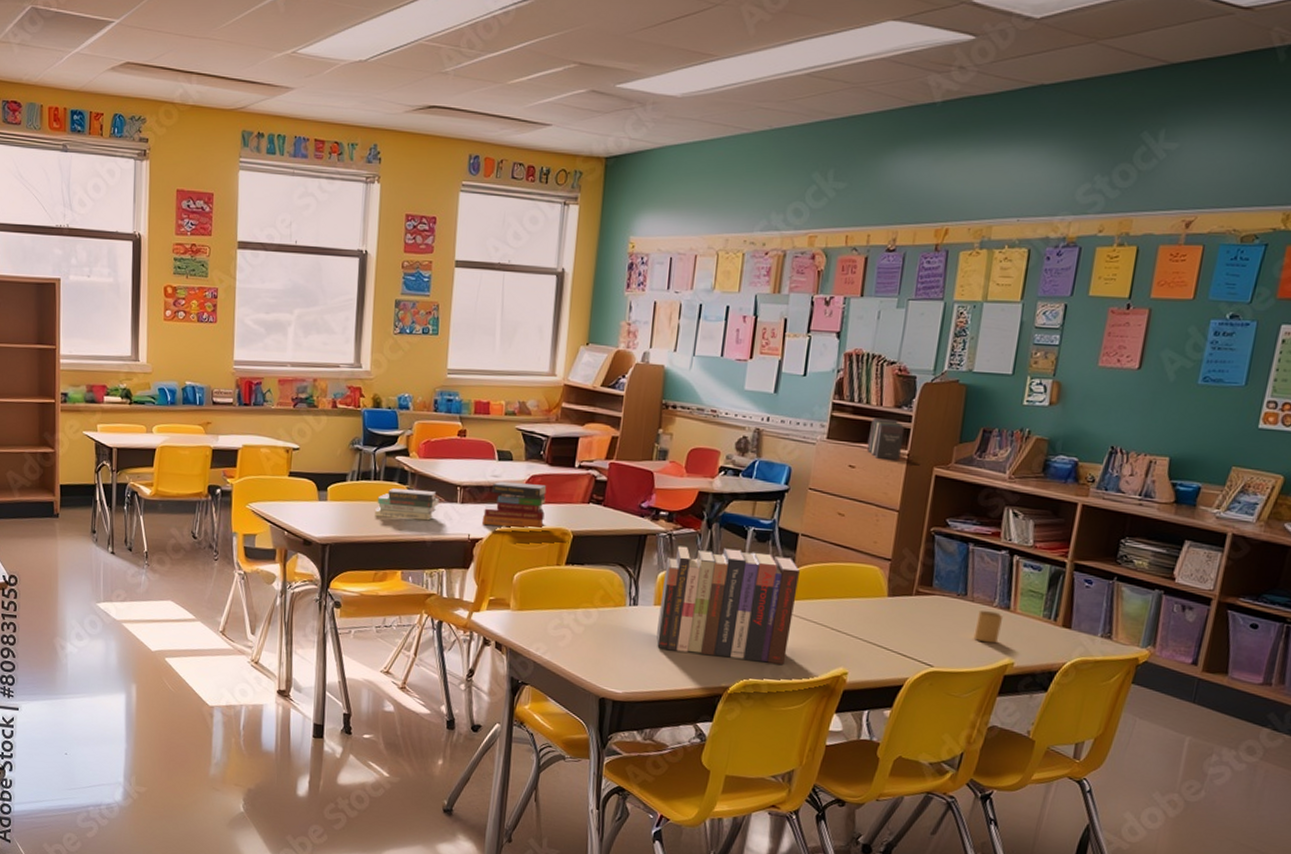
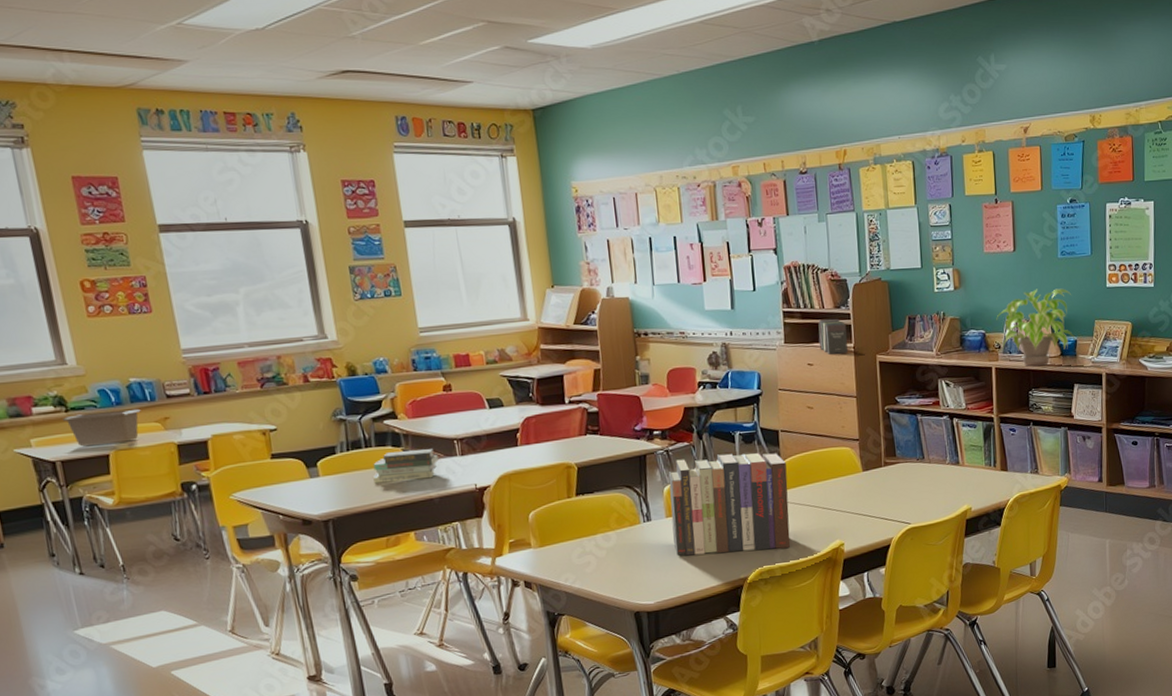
storage bin: none [126,408,189,440] -> present [63,410,141,447]
books: present [481,480,547,528] -> none [485,425,547,473]
cup: present [973,610,1004,644] -> none [935,468,956,496]
plant: none [1096,418,1206,512] -> present [996,288,1076,366]

